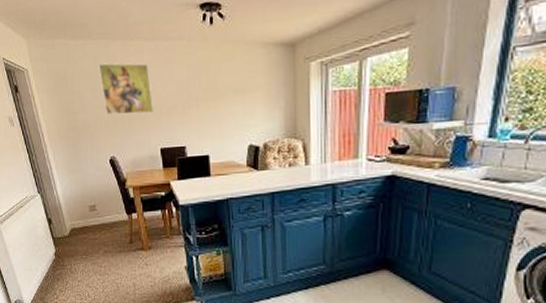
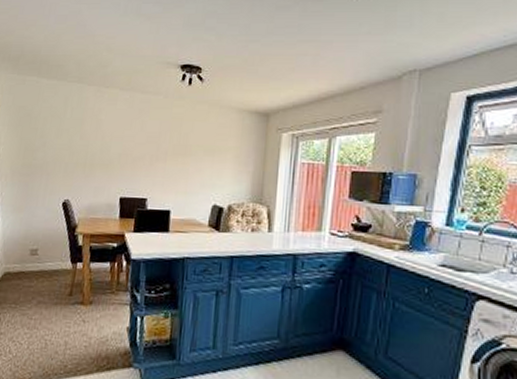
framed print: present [98,63,153,116] -> none [67,106,121,160]

